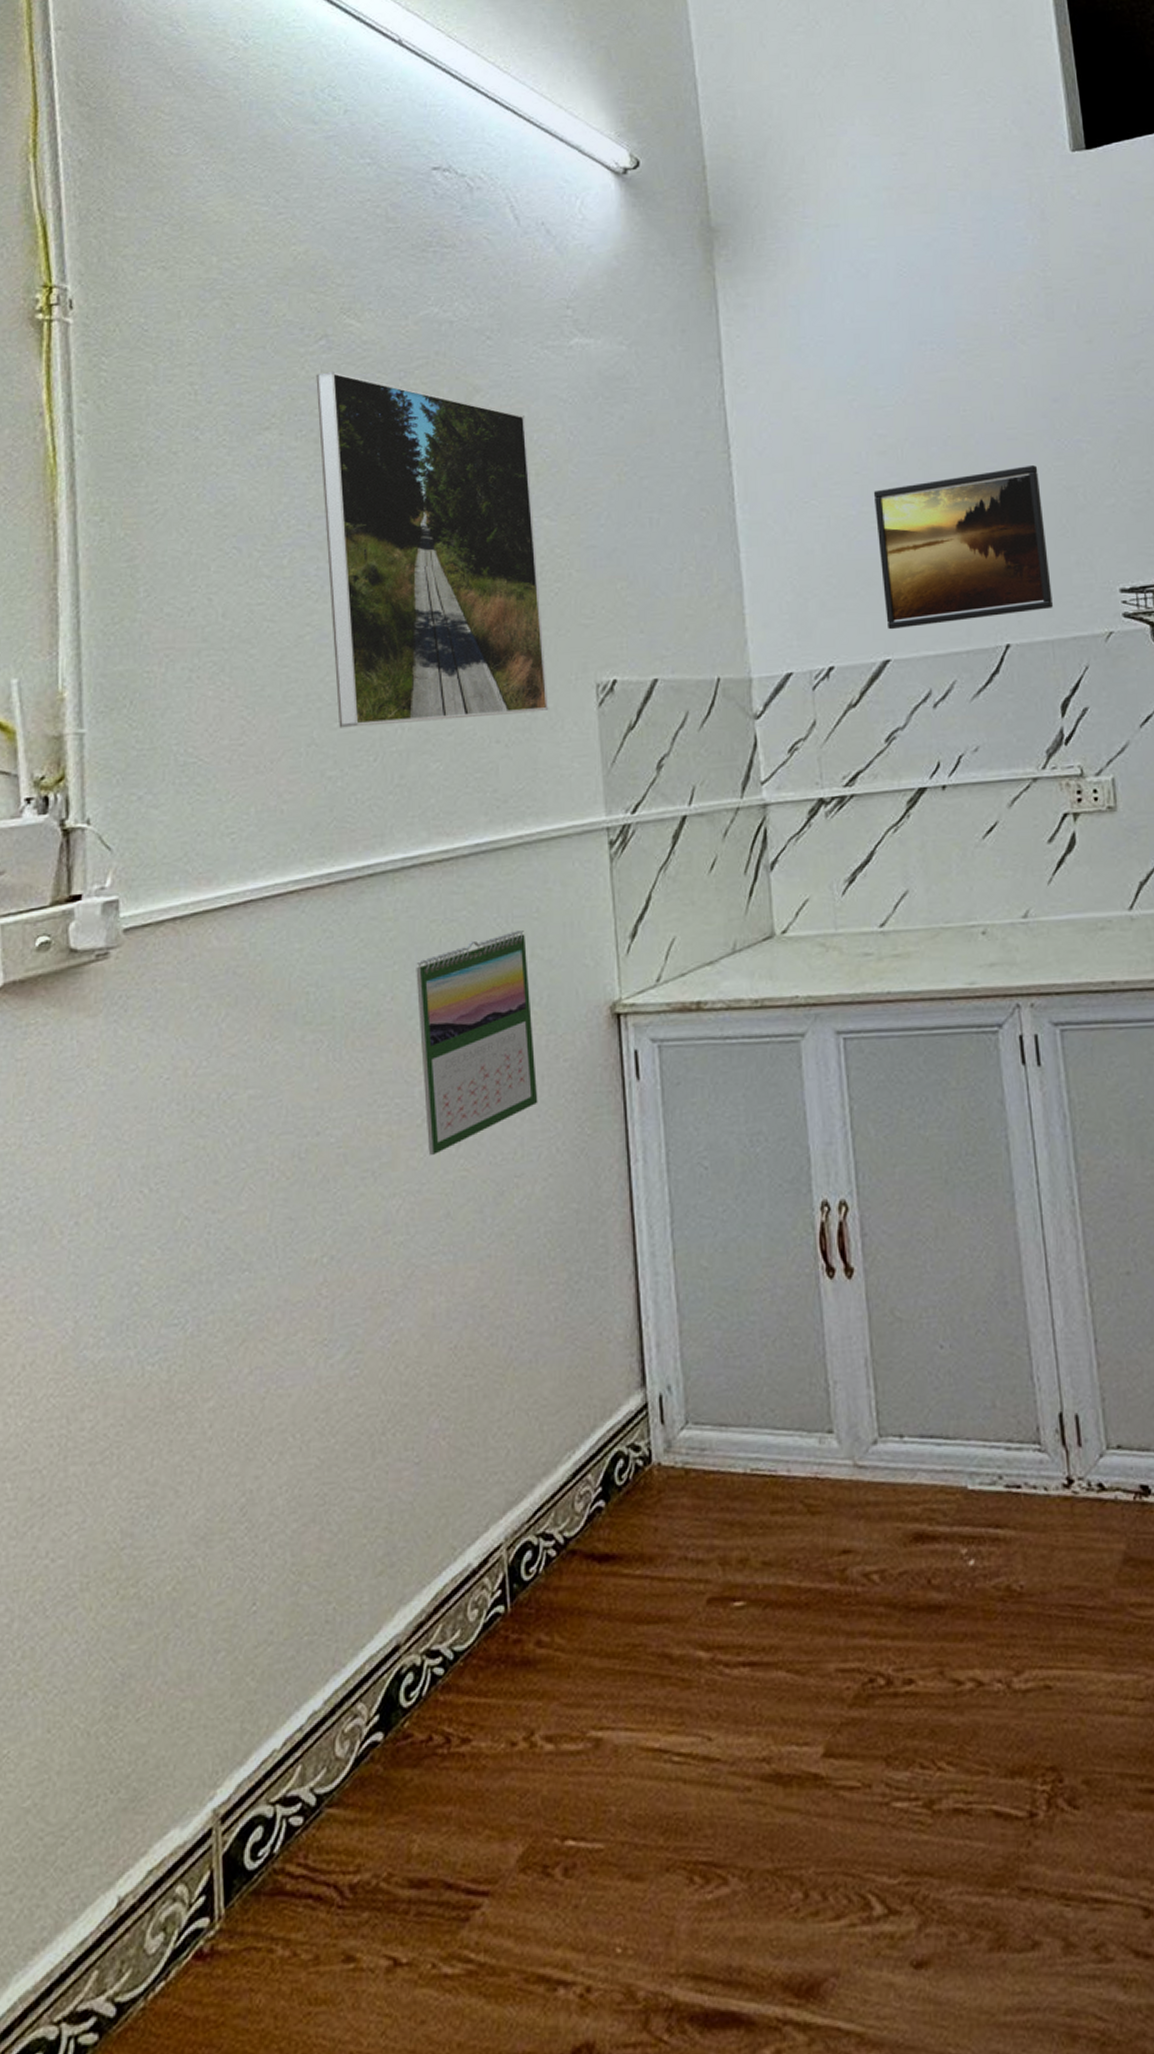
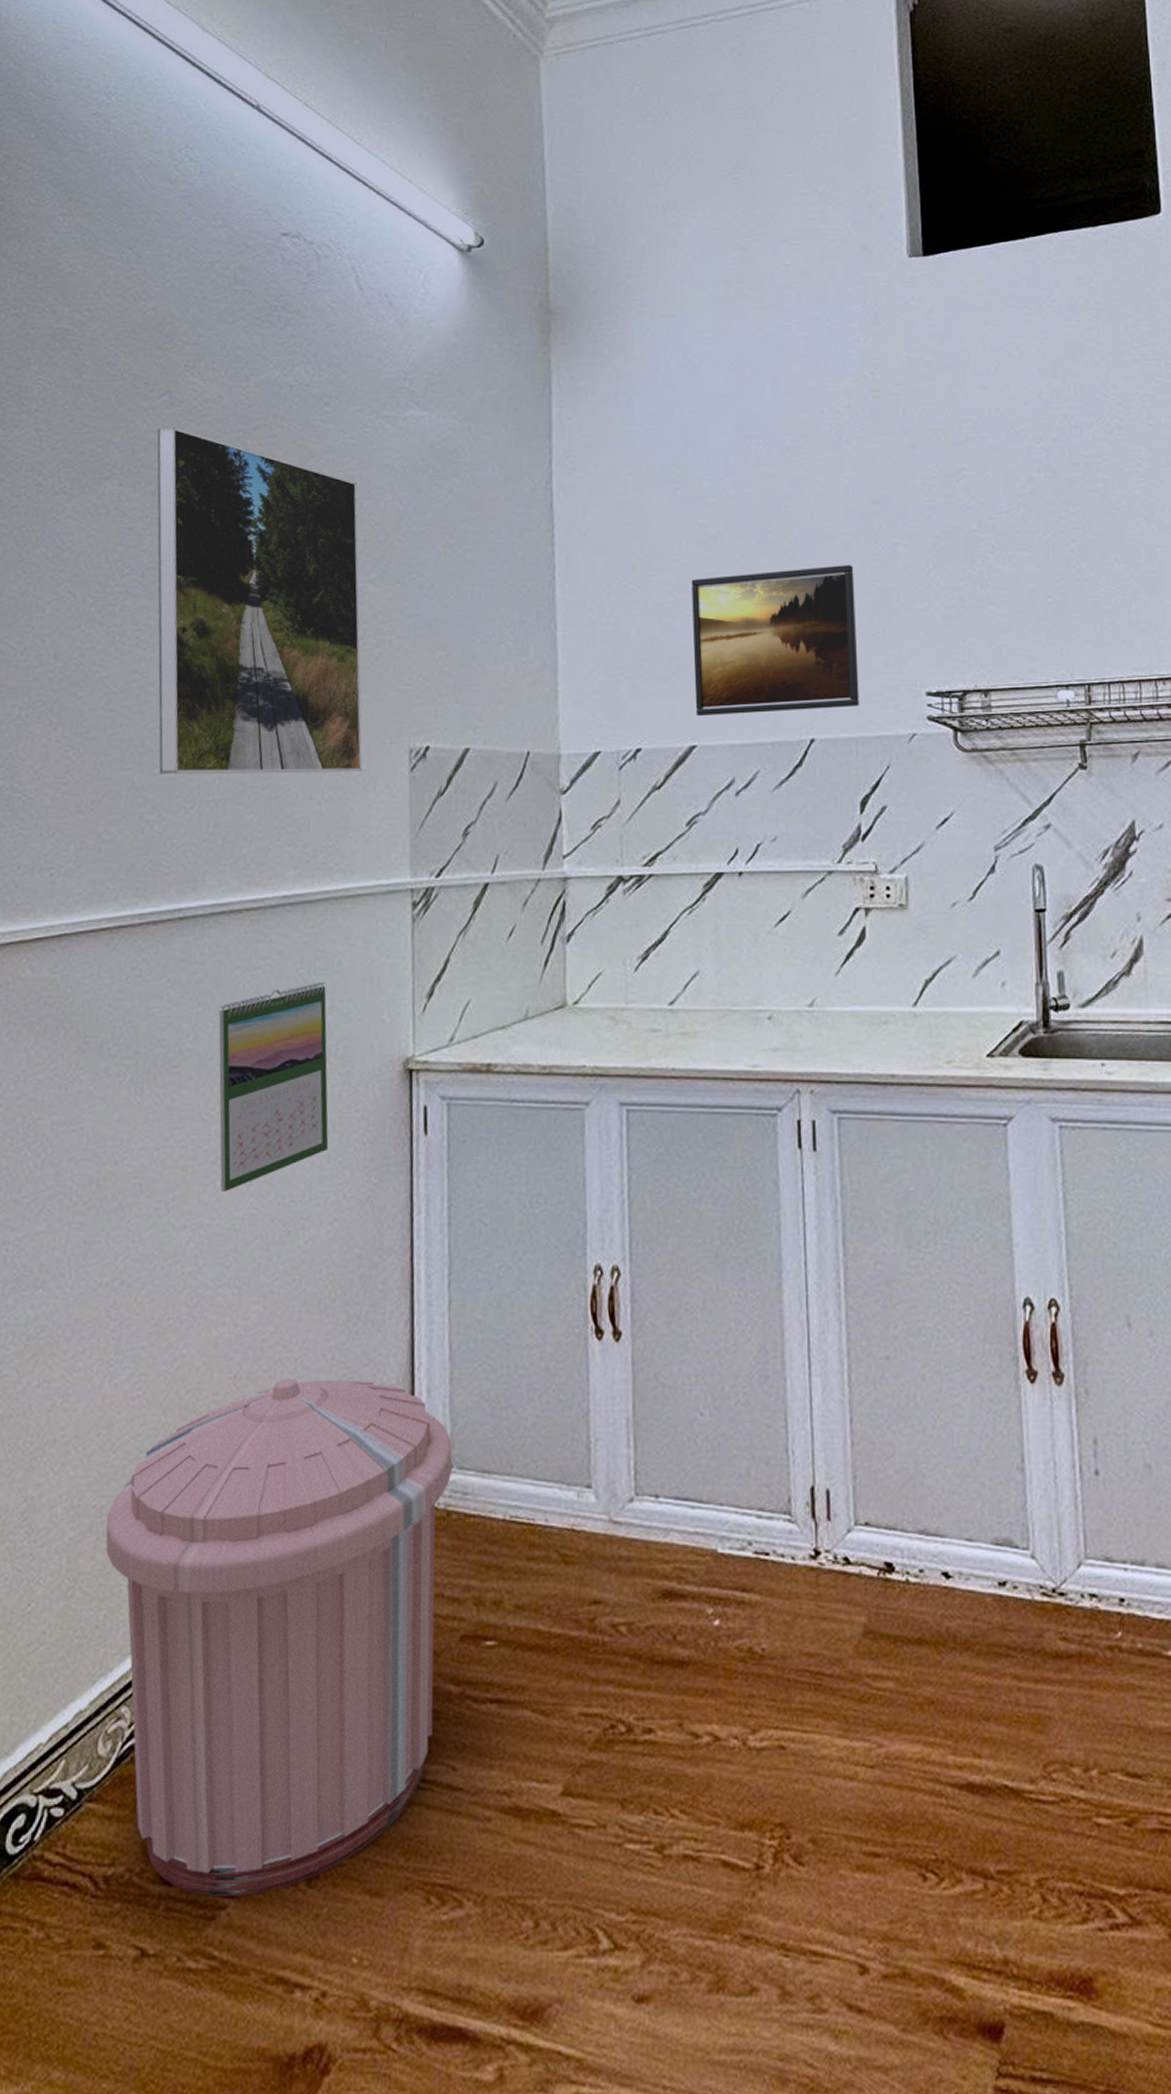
trash can: none [330,1340,688,1896] -> present [105,1378,453,1896]

